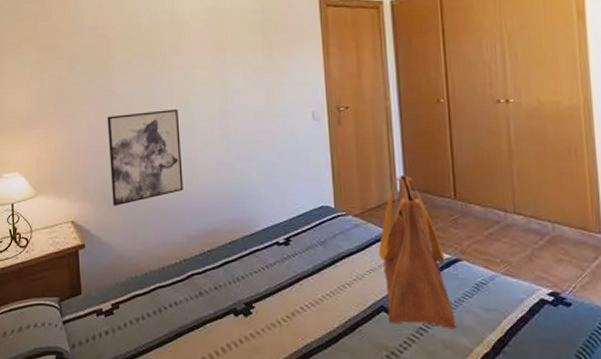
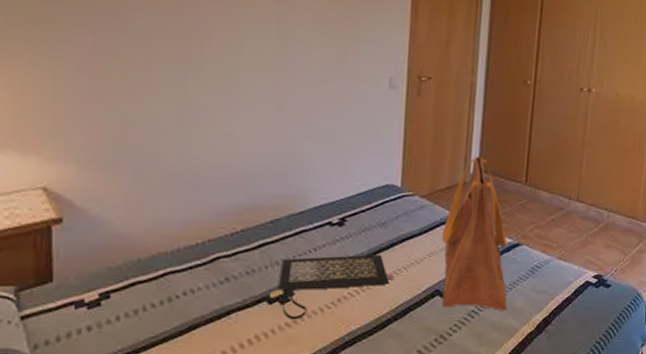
wall art: present [107,109,183,206] -> none [109,52,218,171]
clutch bag: none [234,270,340,332] -> present [269,254,395,320]

